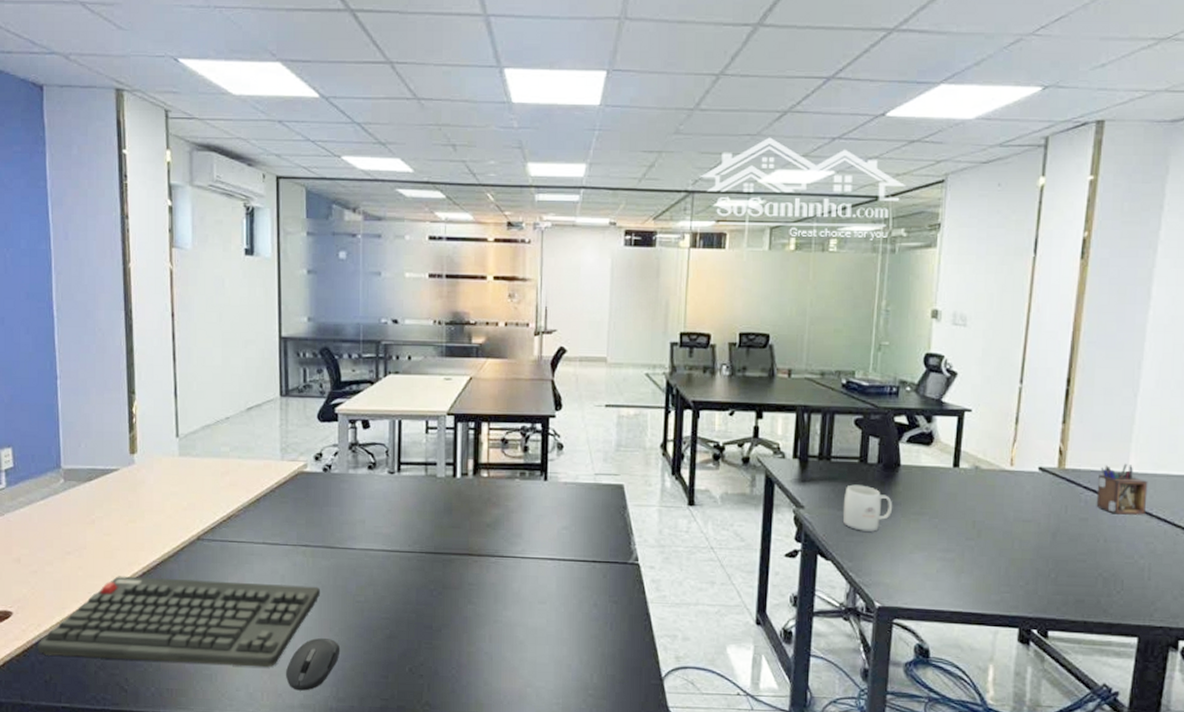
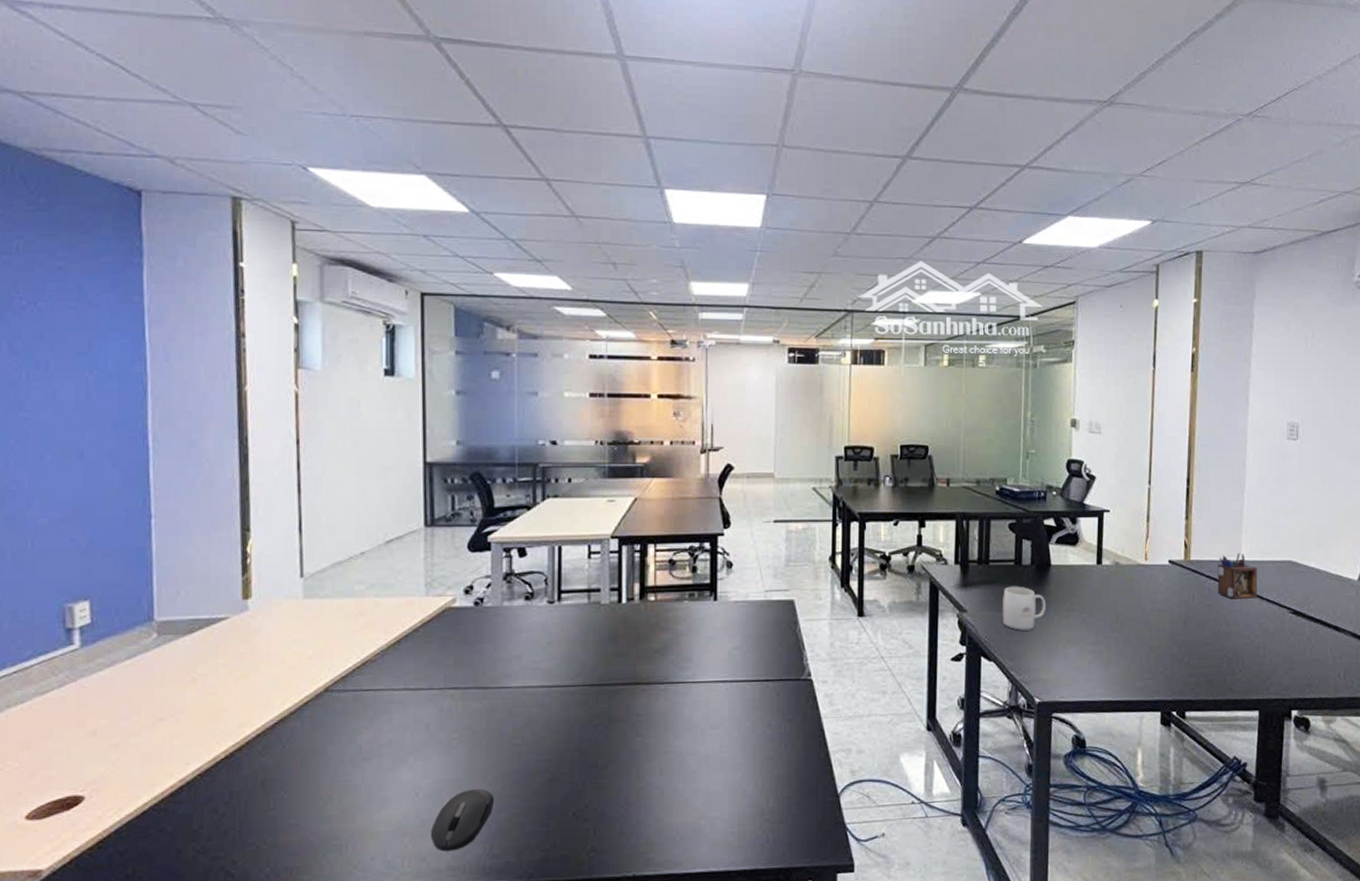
computer keyboard: present [37,576,321,668] -> none [117,732,472,844]

